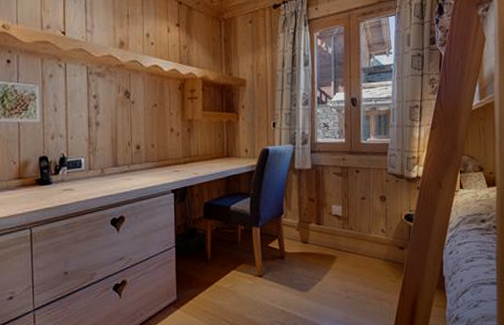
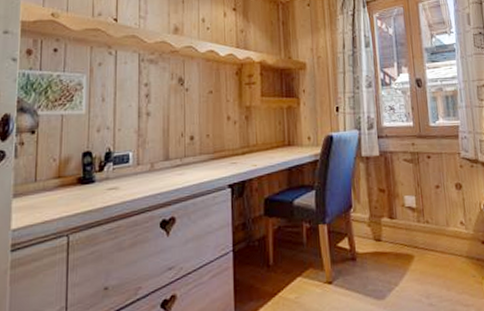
storage bin: present [175,227,208,255] -> none [232,227,269,261]

